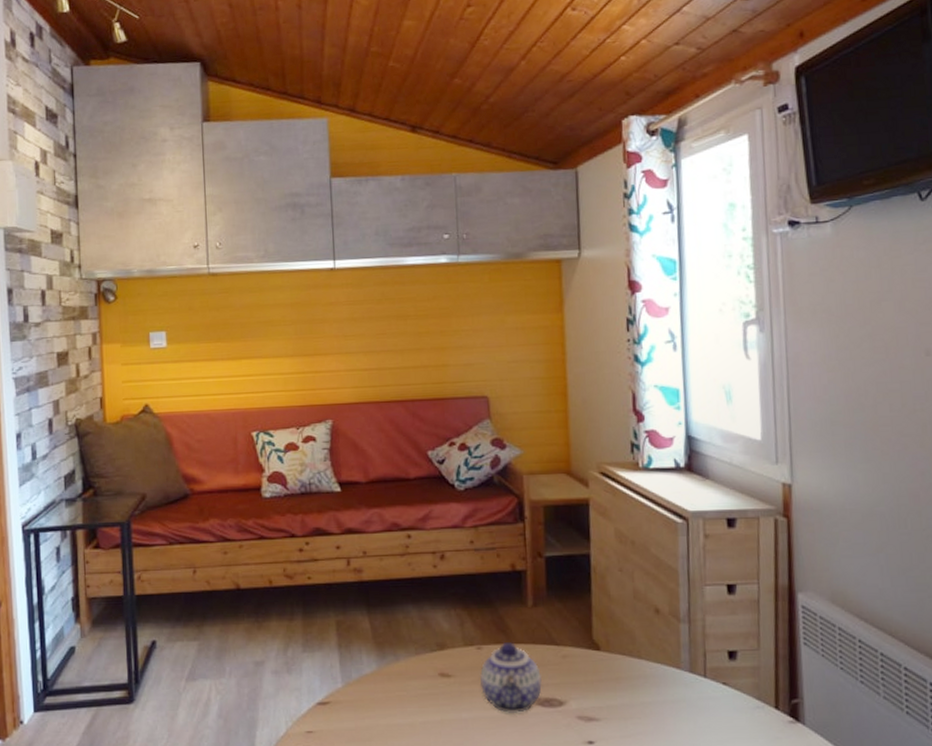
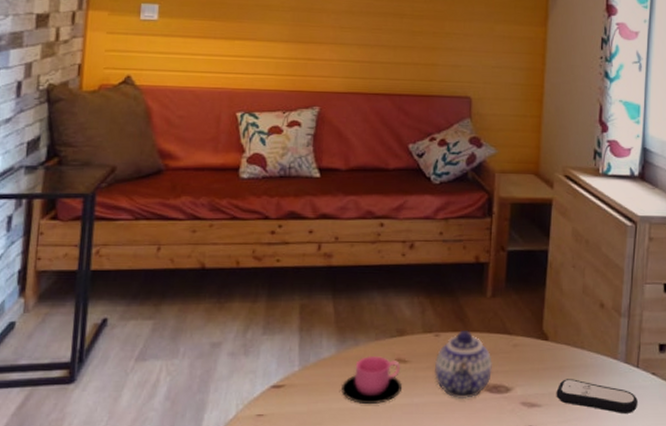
cup: none [387,670,448,721] -> present [341,355,402,405]
remote control: none [615,691,710,727] -> present [556,379,639,413]

